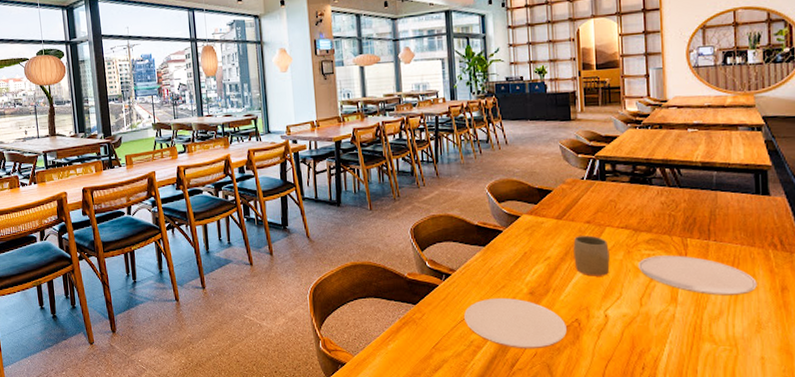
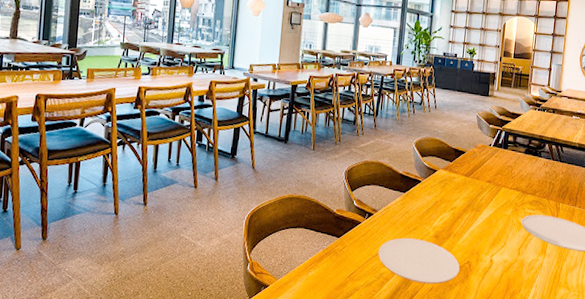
mug: present [573,235,610,276] -> none [473,192,502,228]

